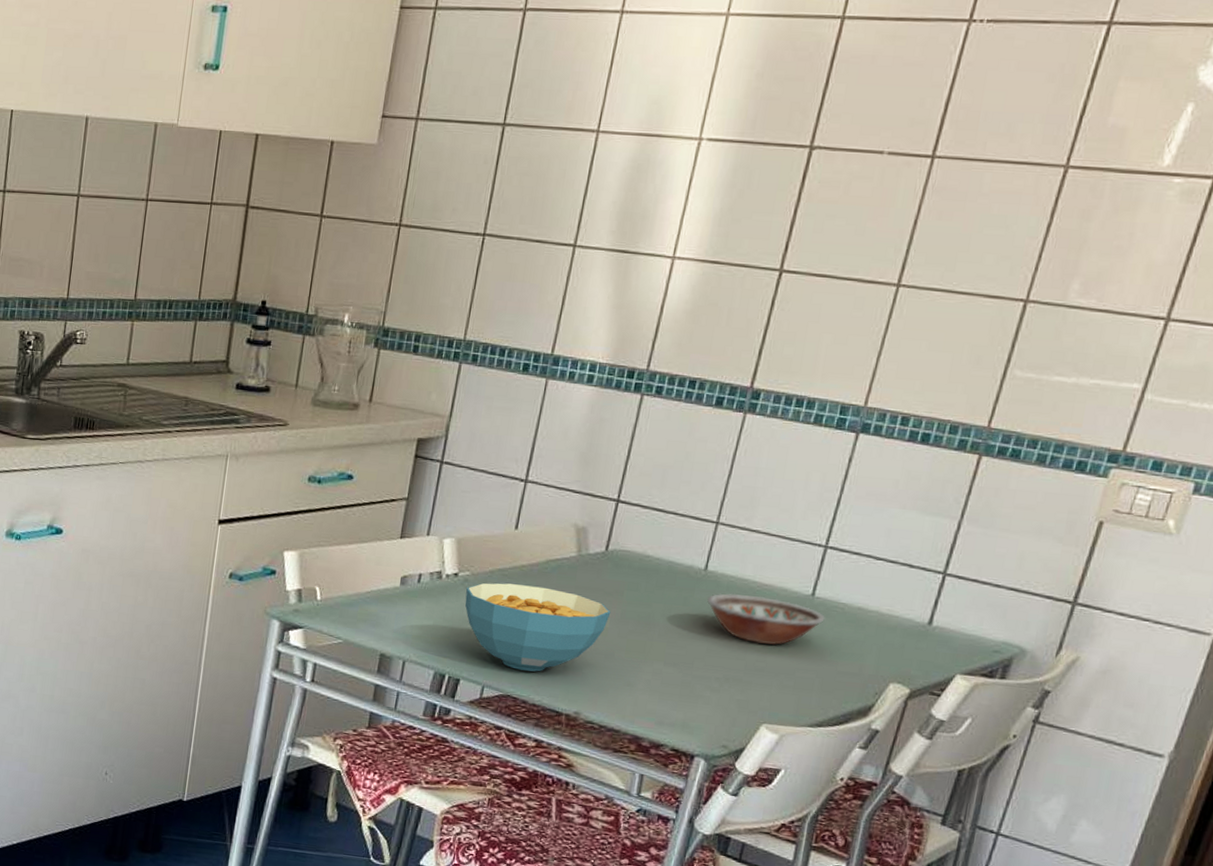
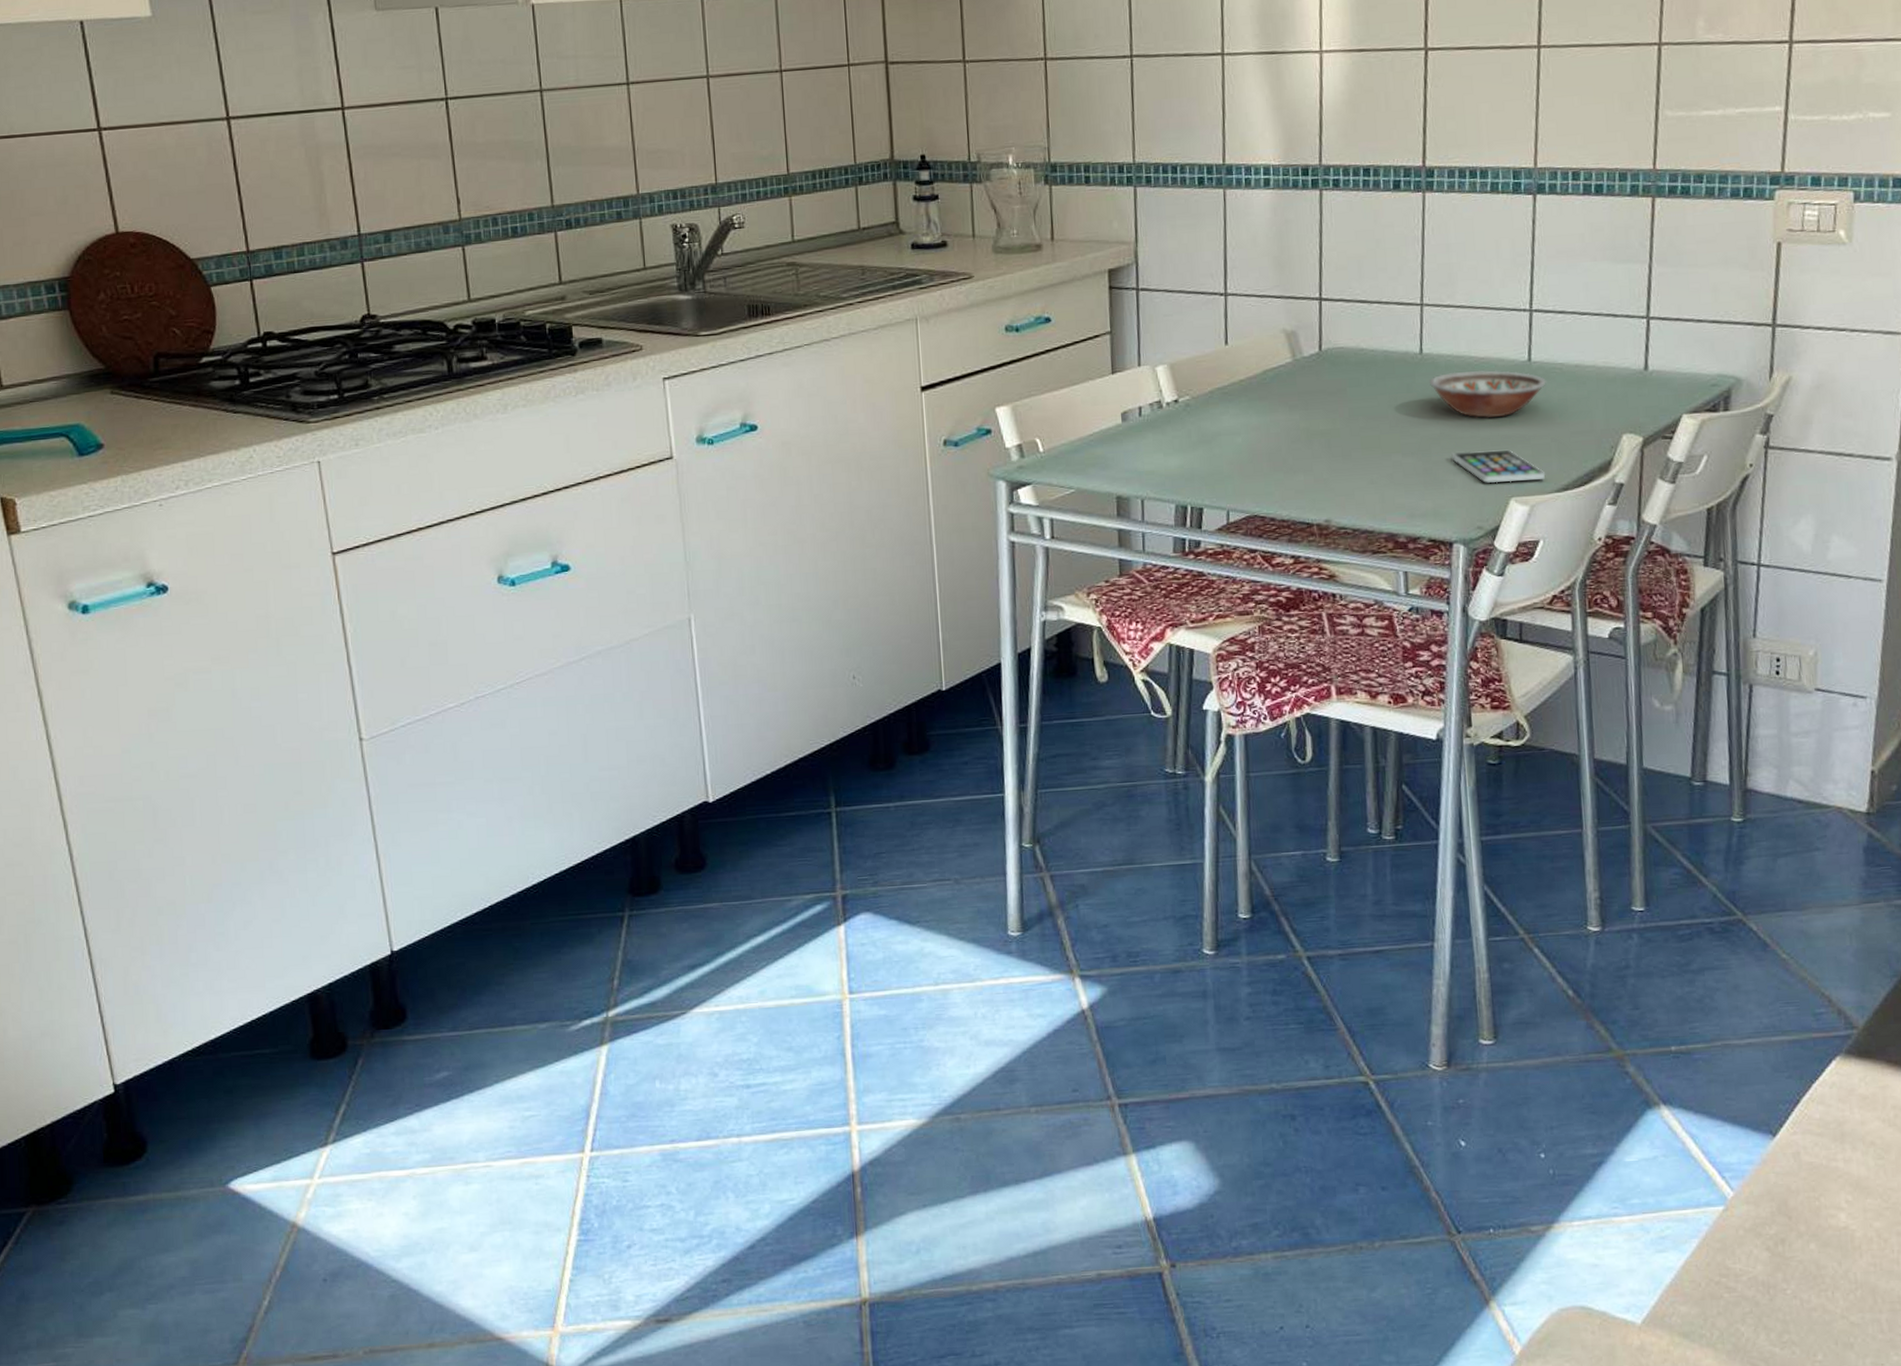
cereal bowl: present [464,583,611,672] -> none [1190,398,1339,488]
smartphone: none [712,670,803,712] -> present [1451,449,1546,483]

